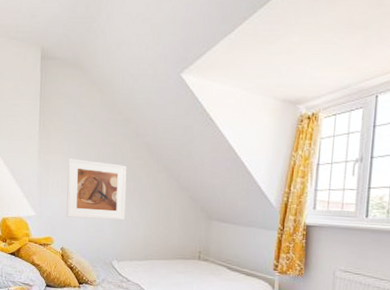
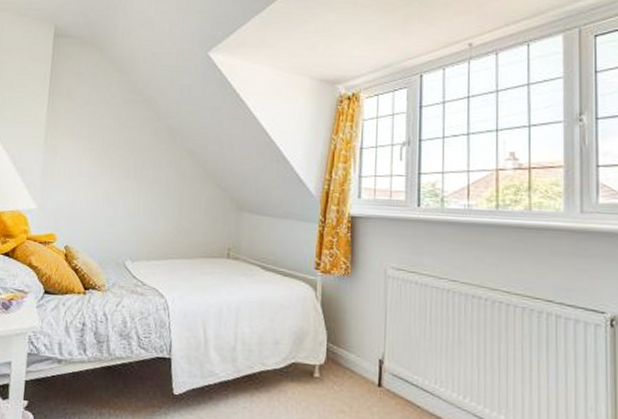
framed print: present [66,158,127,221] -> none [73,142,146,213]

